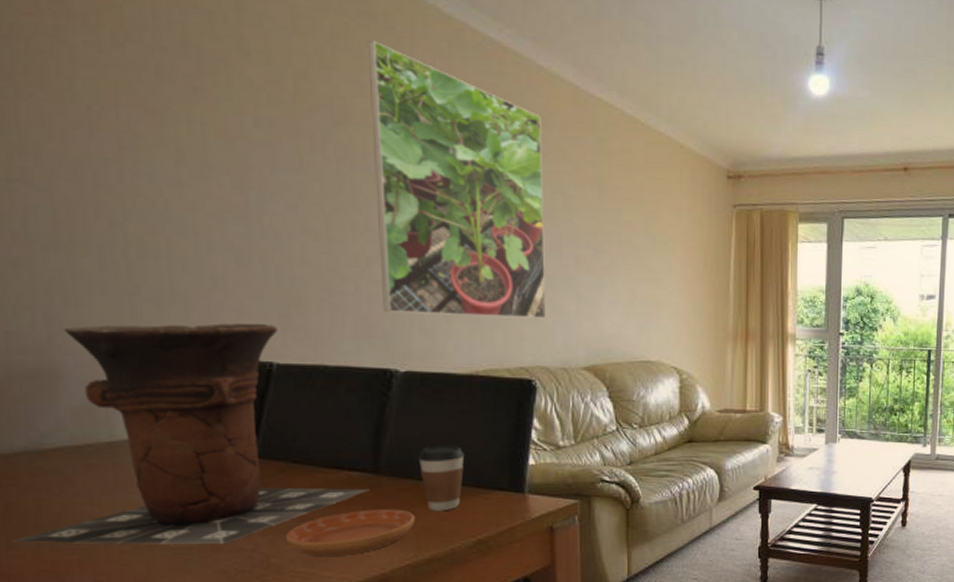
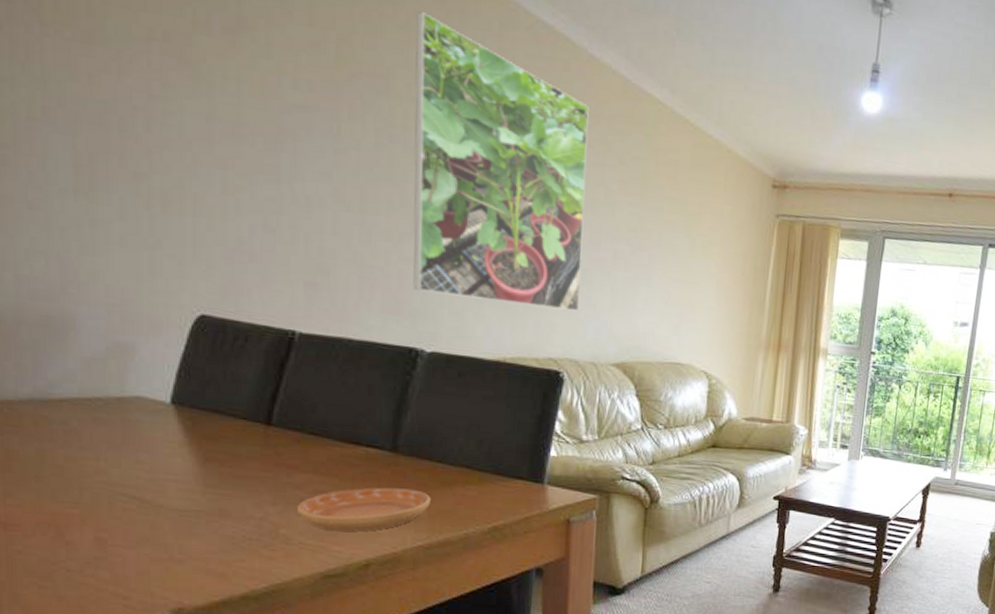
vase: present [14,323,369,544] -> none [13,276,386,510]
coffee cup: present [418,444,465,511] -> none [438,428,486,496]

